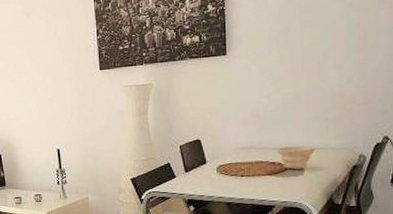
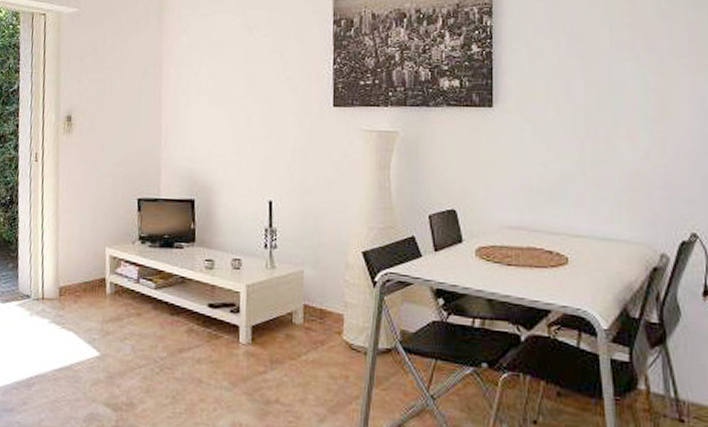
bowl: present [277,145,316,170] -> none [554,232,605,265]

